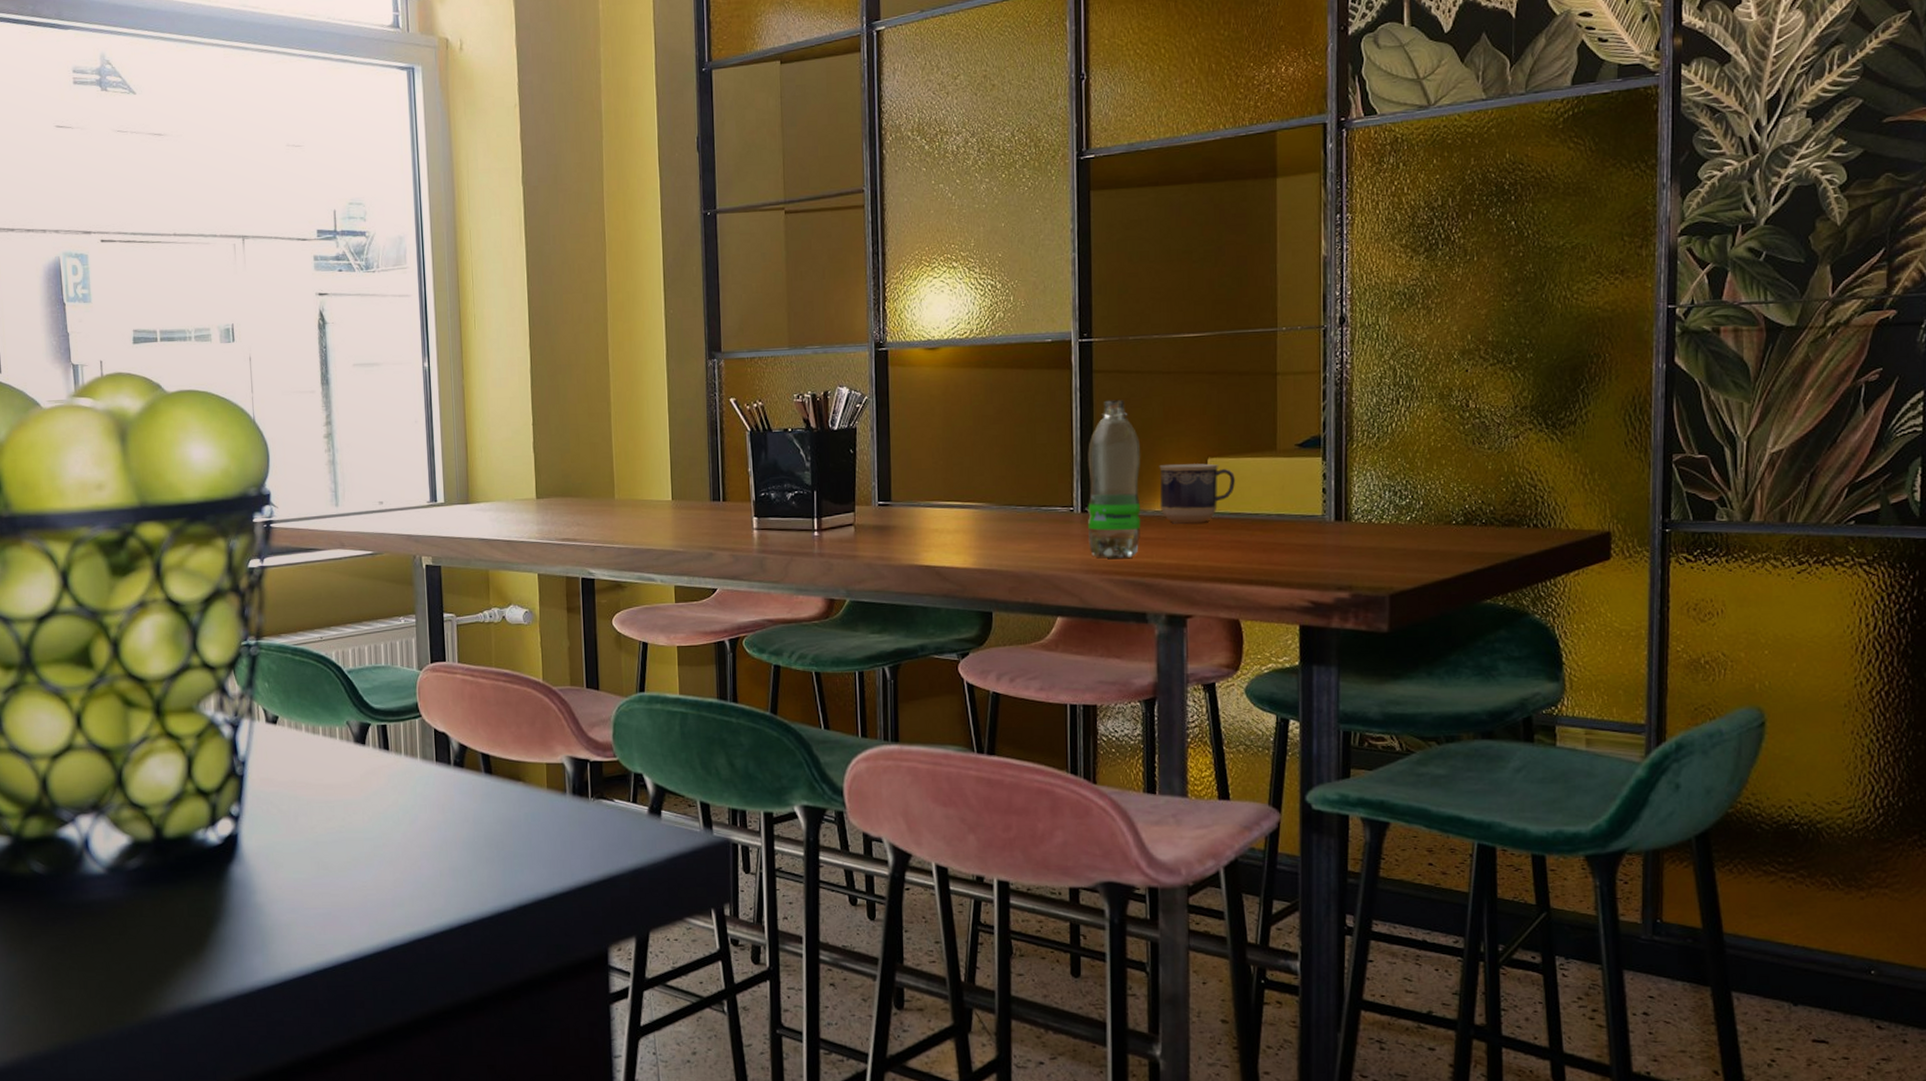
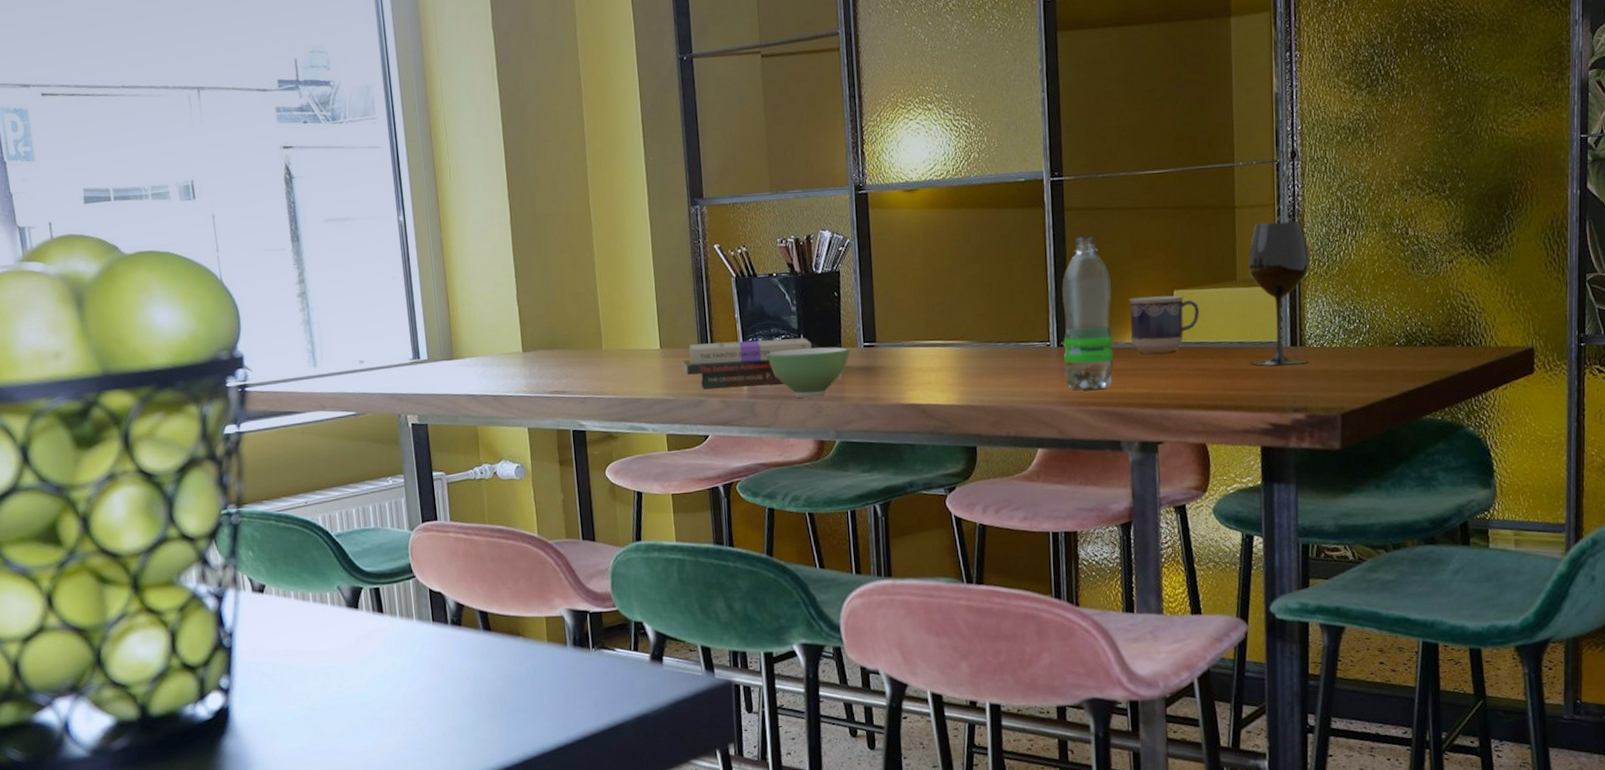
books: none [693,494,825,542] -> present [682,338,812,389]
bowl: none [778,504,864,556] -> present [766,346,850,399]
wineglass: none [1290,389,1358,541] -> present [1248,221,1310,366]

